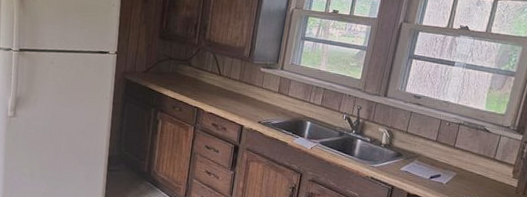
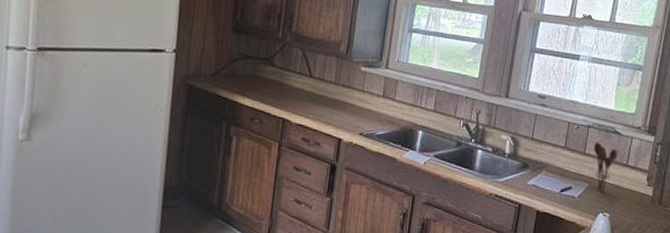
utensil holder: none [463,137,486,181] -> present [593,142,618,192]

